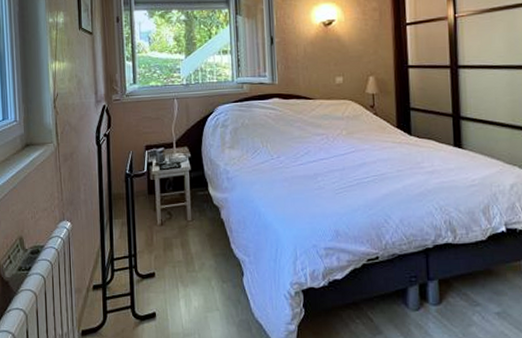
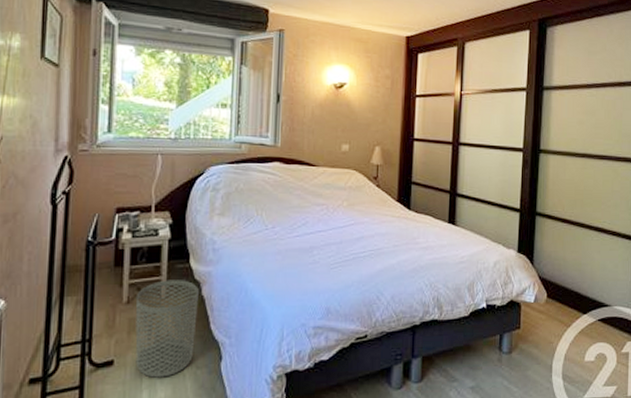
waste bin: none [167,205,219,289] -> present [135,280,199,378]

